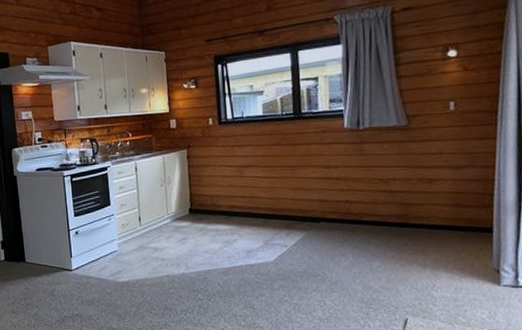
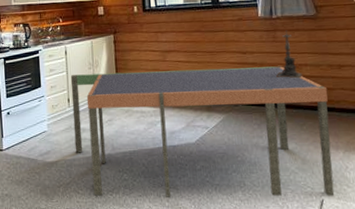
dining table: none [141,181,420,317] -> present [70,66,335,197]
candle holder: none [361,142,390,194] -> present [275,30,302,79]

